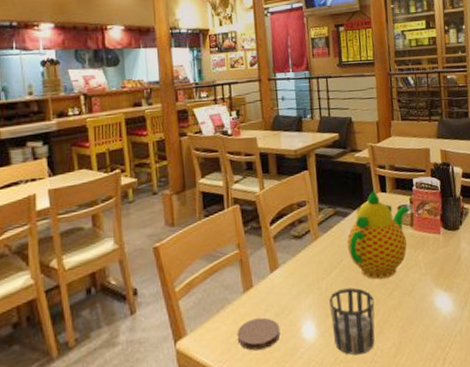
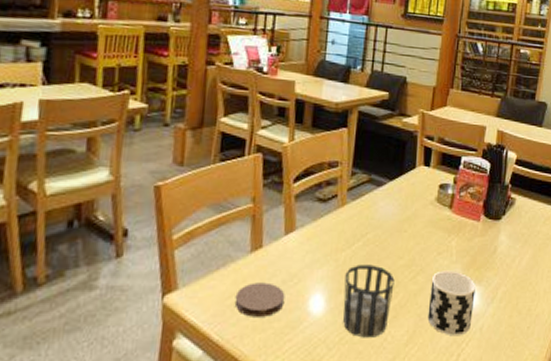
teapot: present [346,190,410,280] -> none [375,162,451,260]
cup: none [407,282,451,342] -> present [427,270,476,336]

